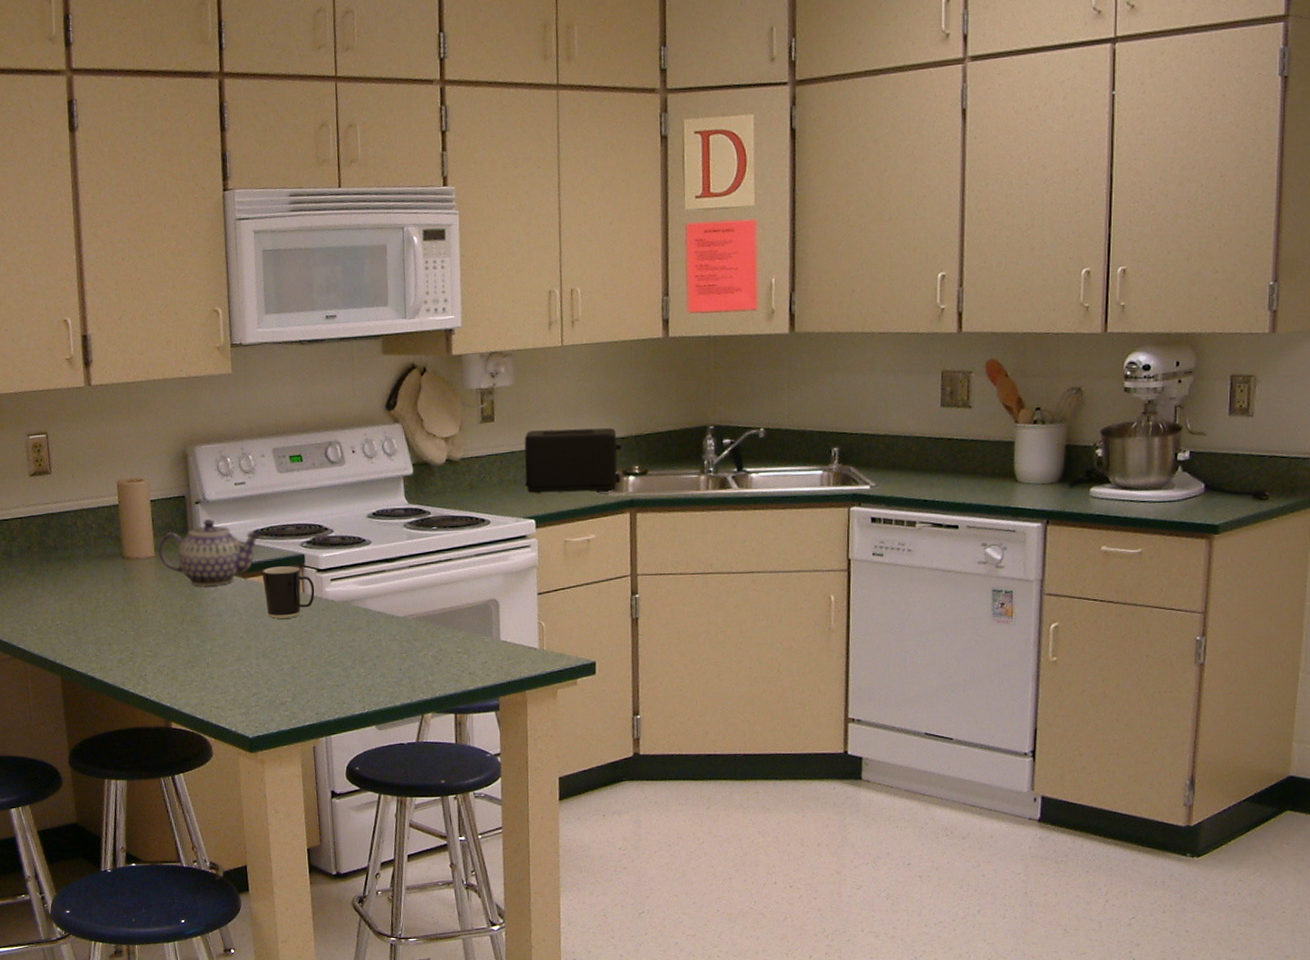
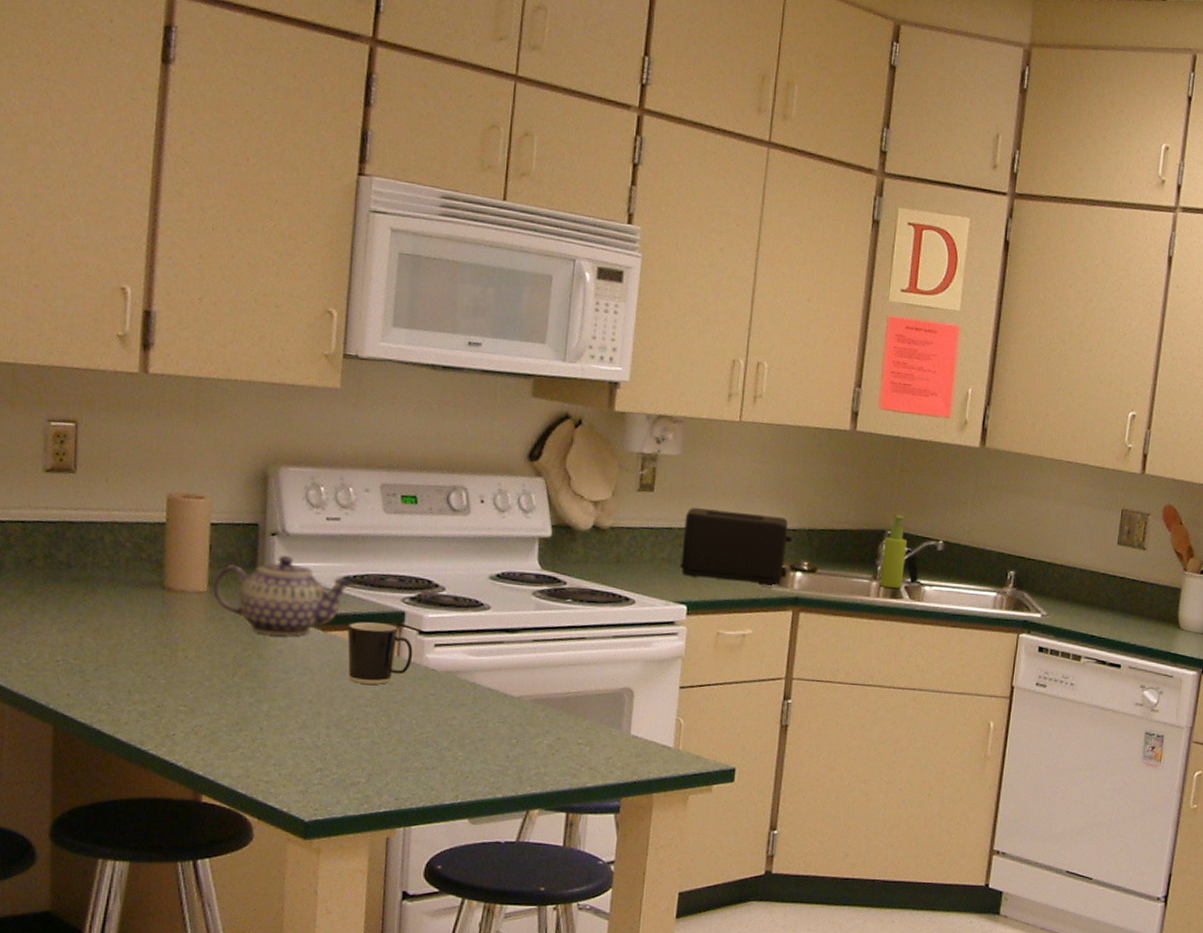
soap dispenser: none [707,409,730,480] -> present [879,514,908,589]

